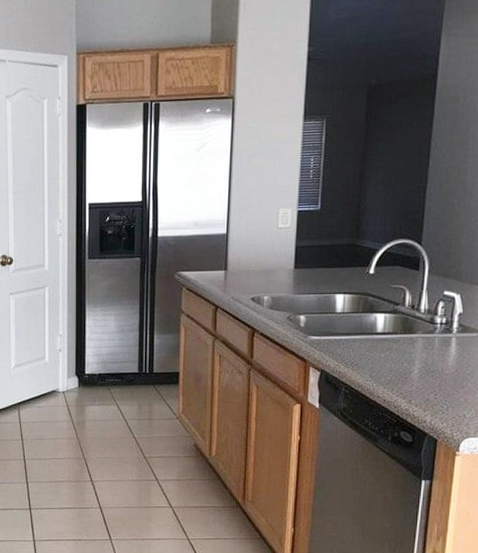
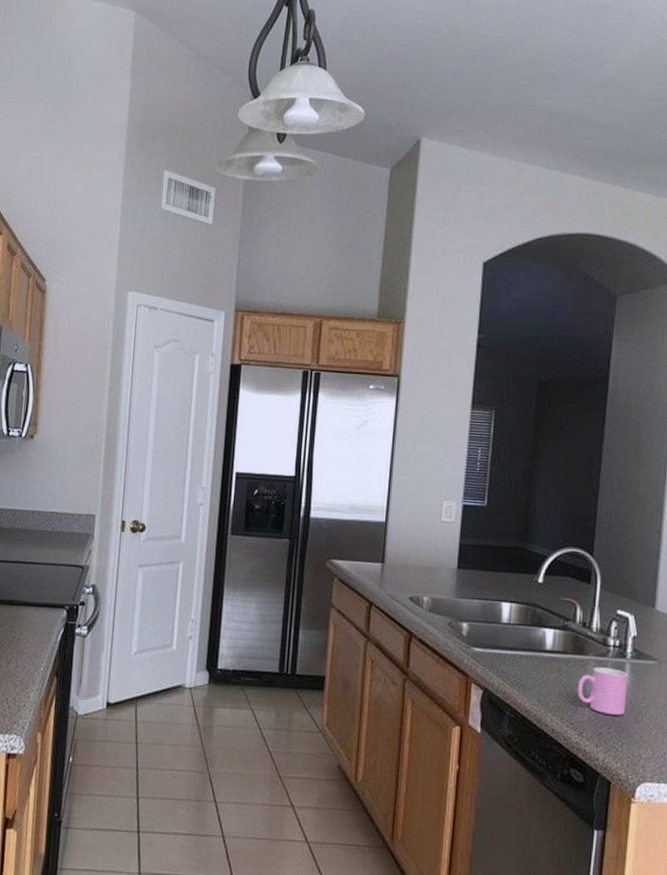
cup: none [407,343,454,383] -> present [578,667,628,716]

